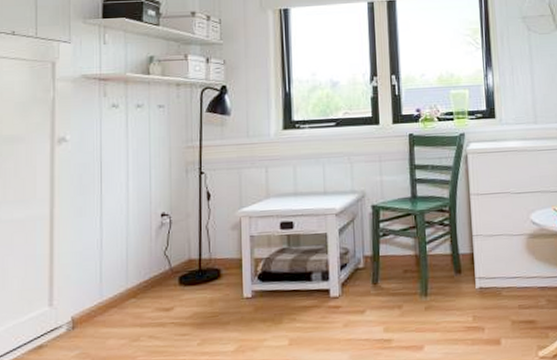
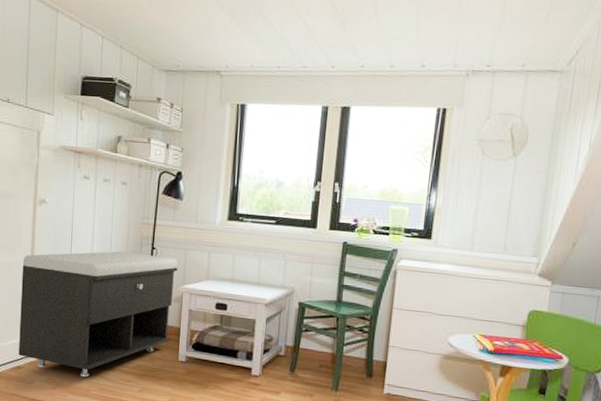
storage bench: none [39,180,232,342] -> present [19,251,178,377]

